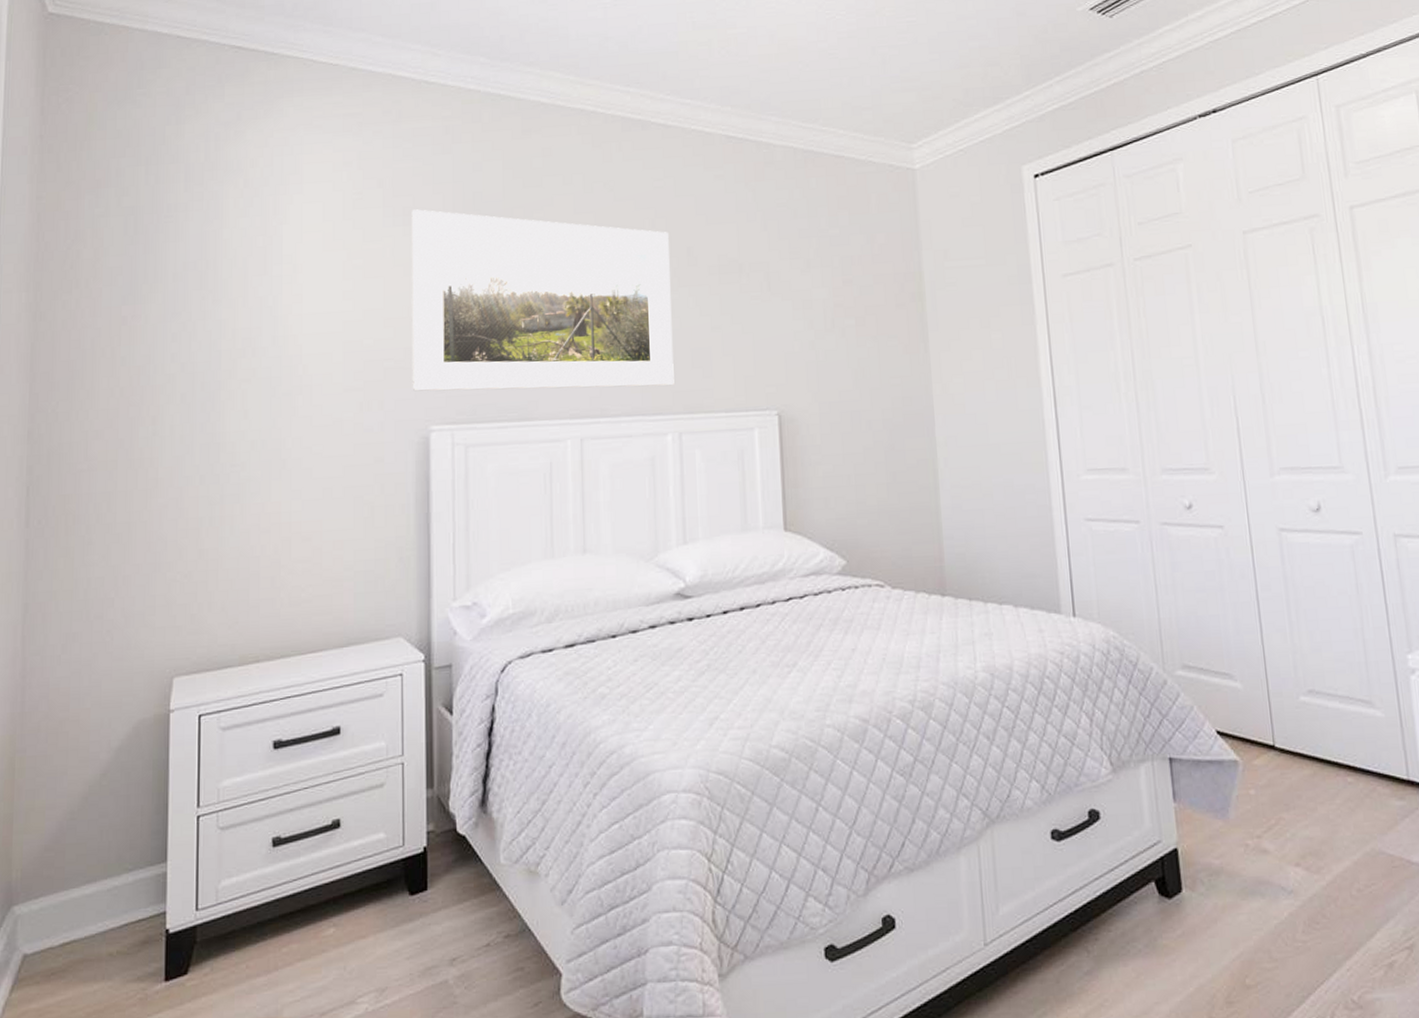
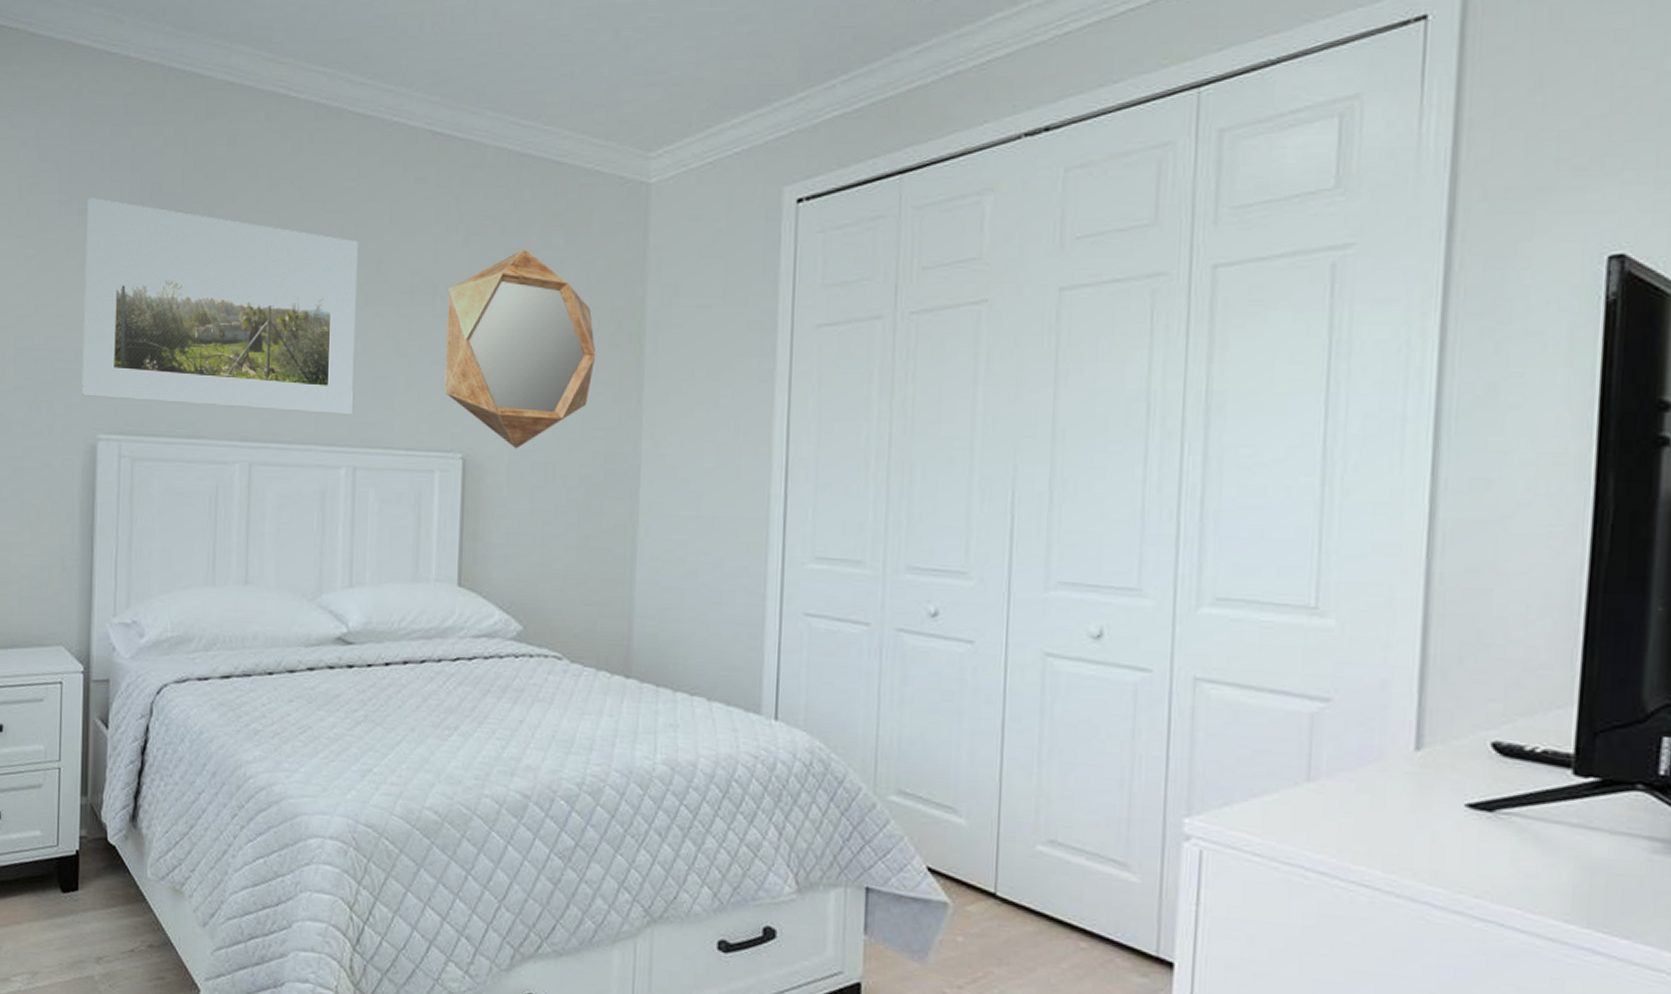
home mirror: none [753,229,886,402] -> present [444,249,596,449]

